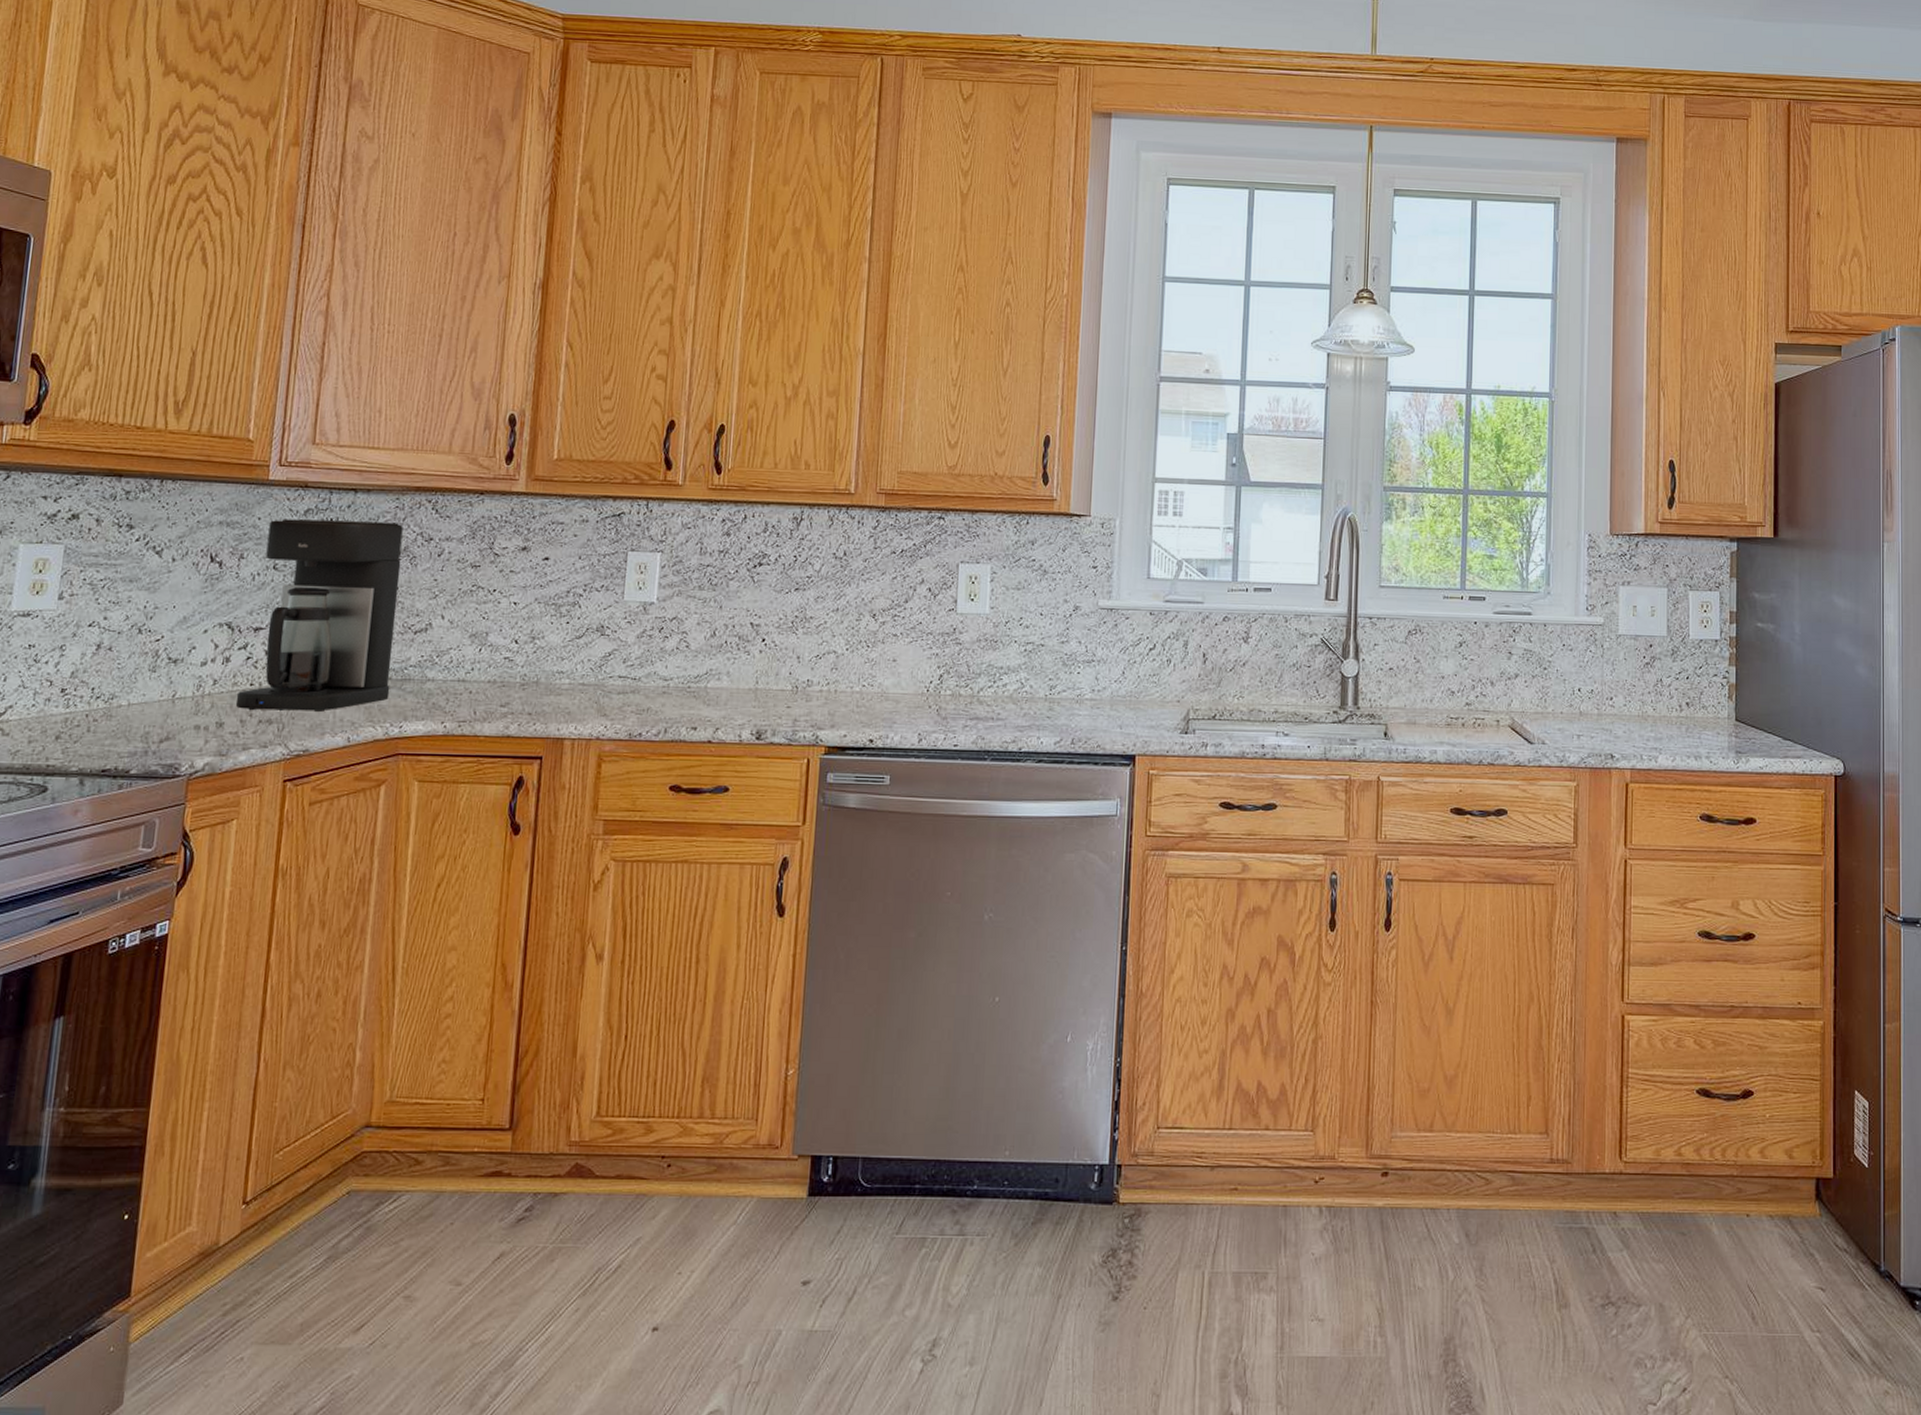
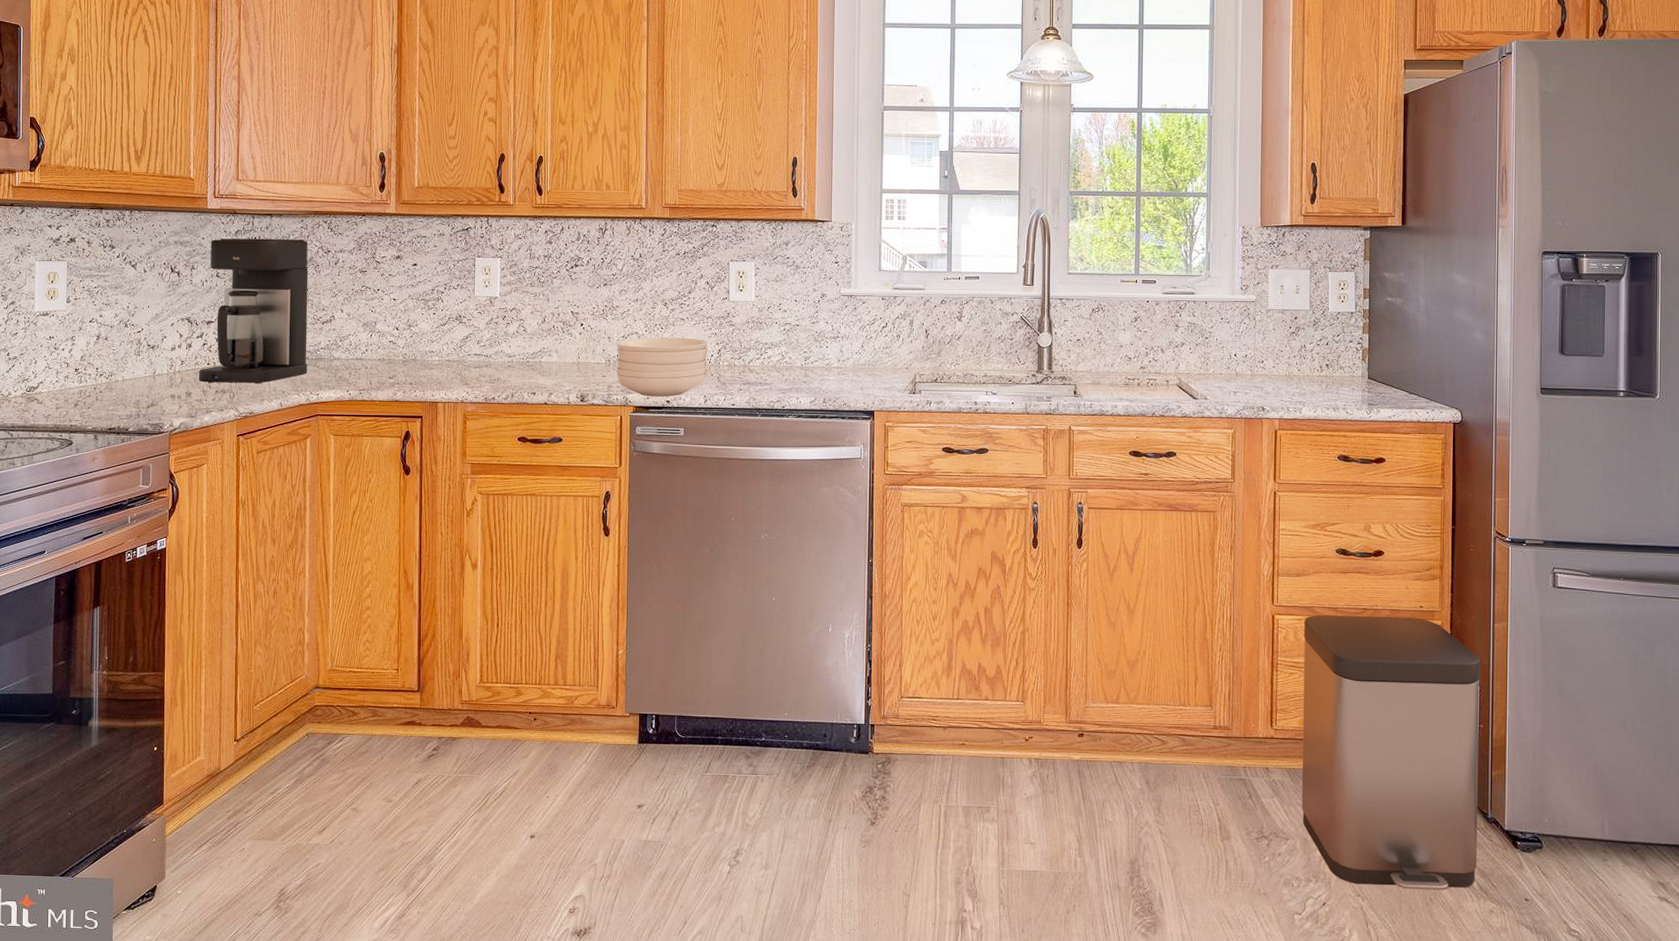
bowl: none [804,658,927,735] -> present [616,337,708,397]
pedal bin: none [1656,1015,1870,1367] -> present [1301,615,1481,891]

